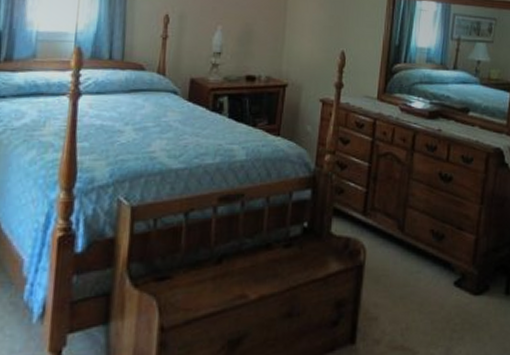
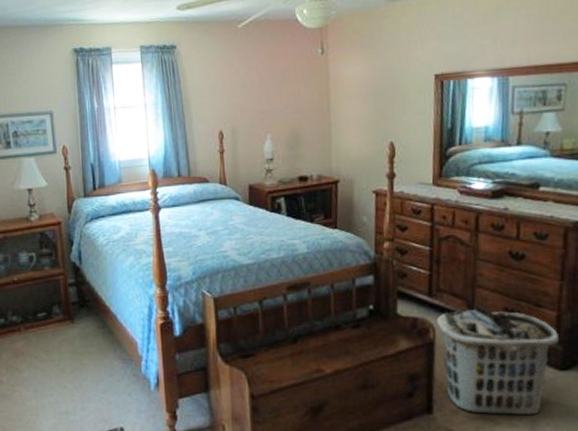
clothes hamper: none [368,227,475,343] -> present [436,305,559,415]

